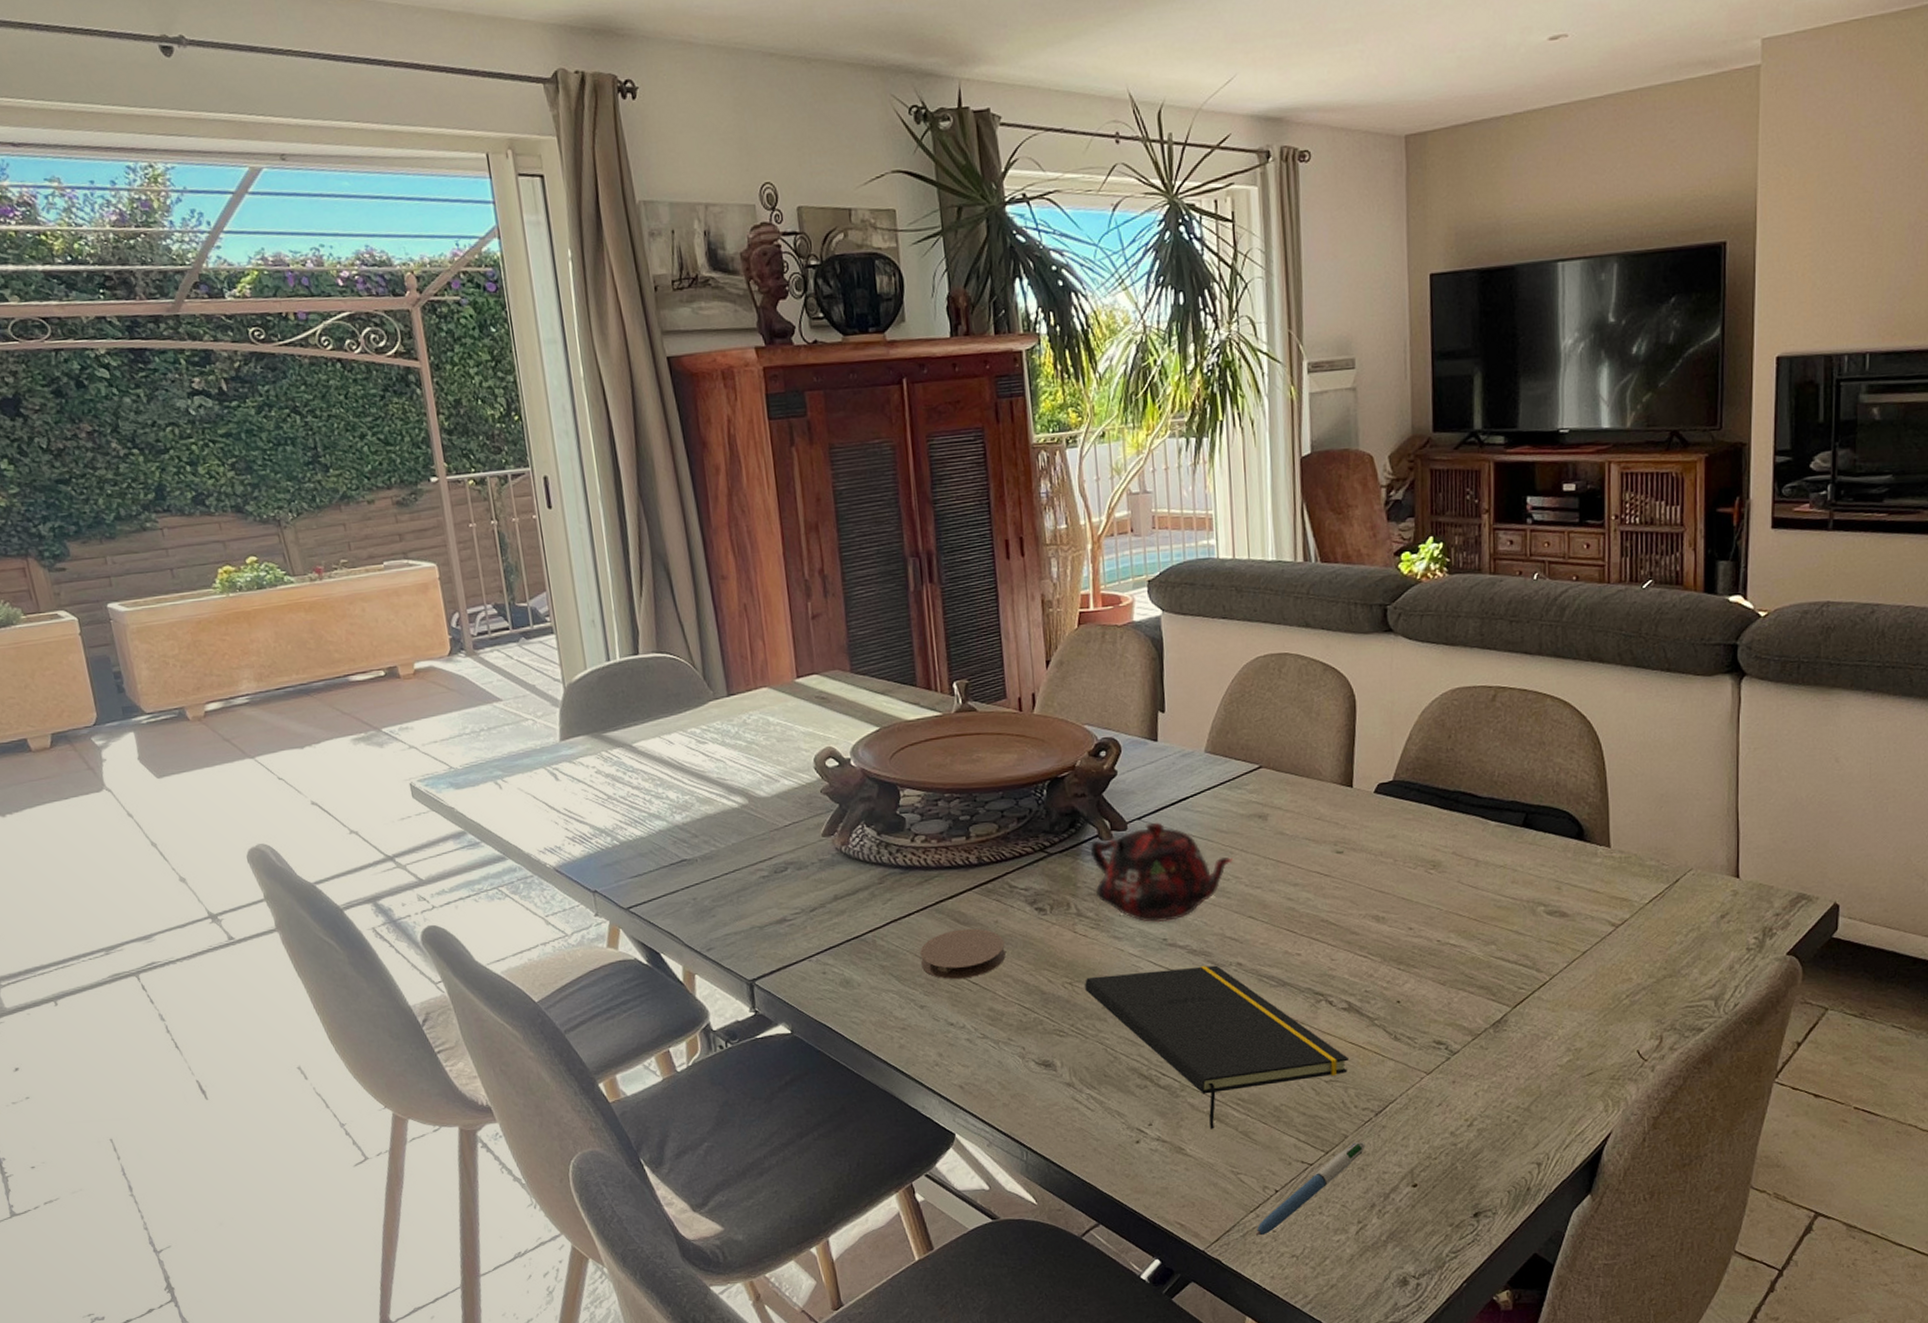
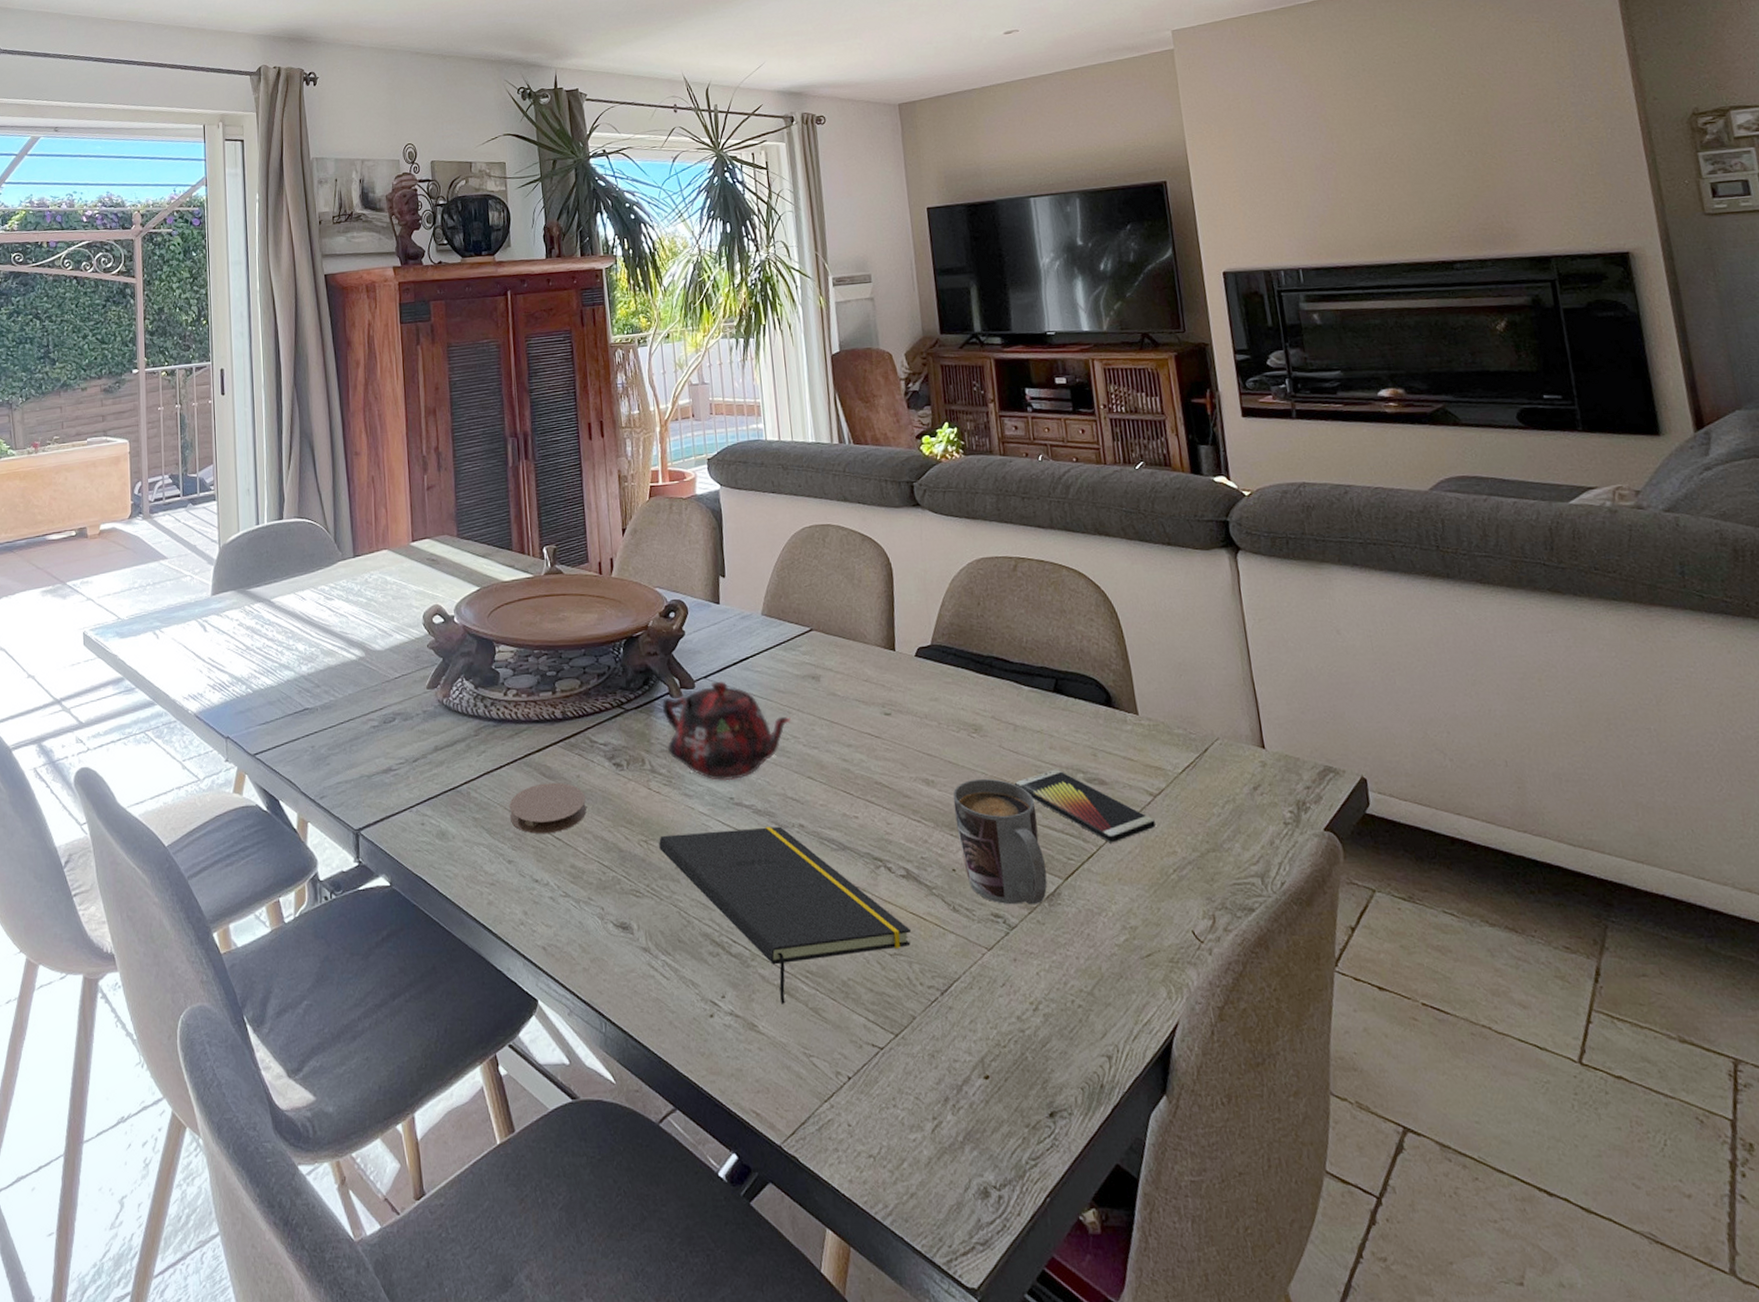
pen: present [1255,1142,1366,1236] -> none [830,1025,934,1130]
mug: none [1403,913,1495,1032] -> present [952,778,1047,905]
smartphone: none [1470,902,1614,972] -> present [1014,769,1156,843]

